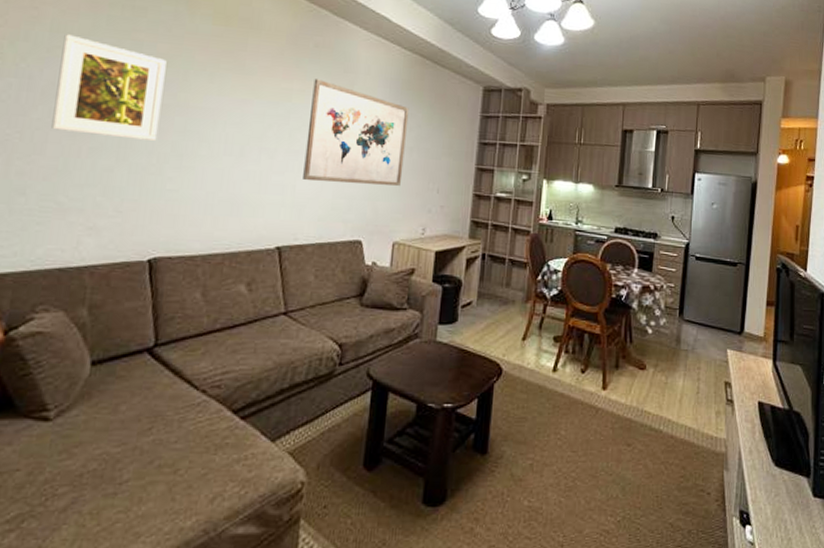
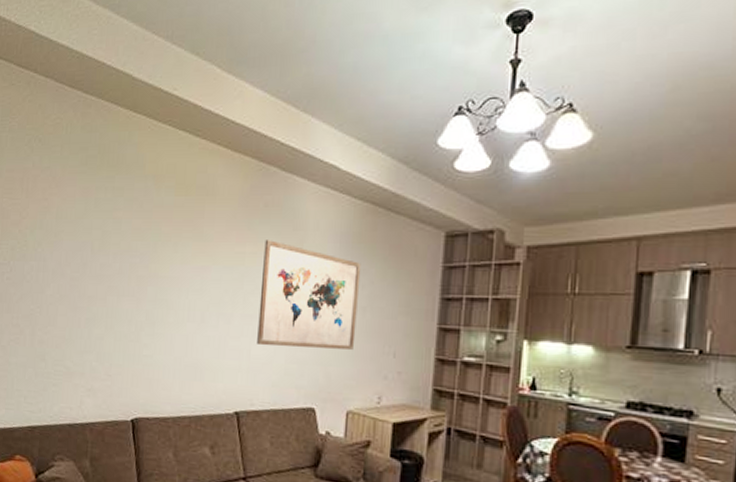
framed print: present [51,34,167,141] -> none [60,219,140,310]

